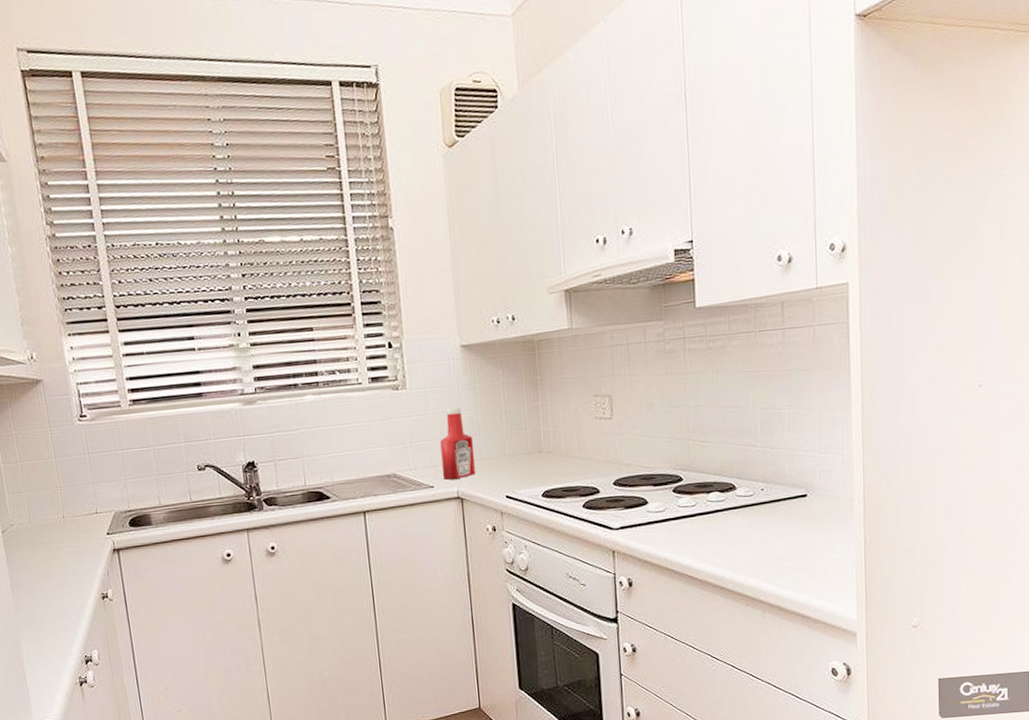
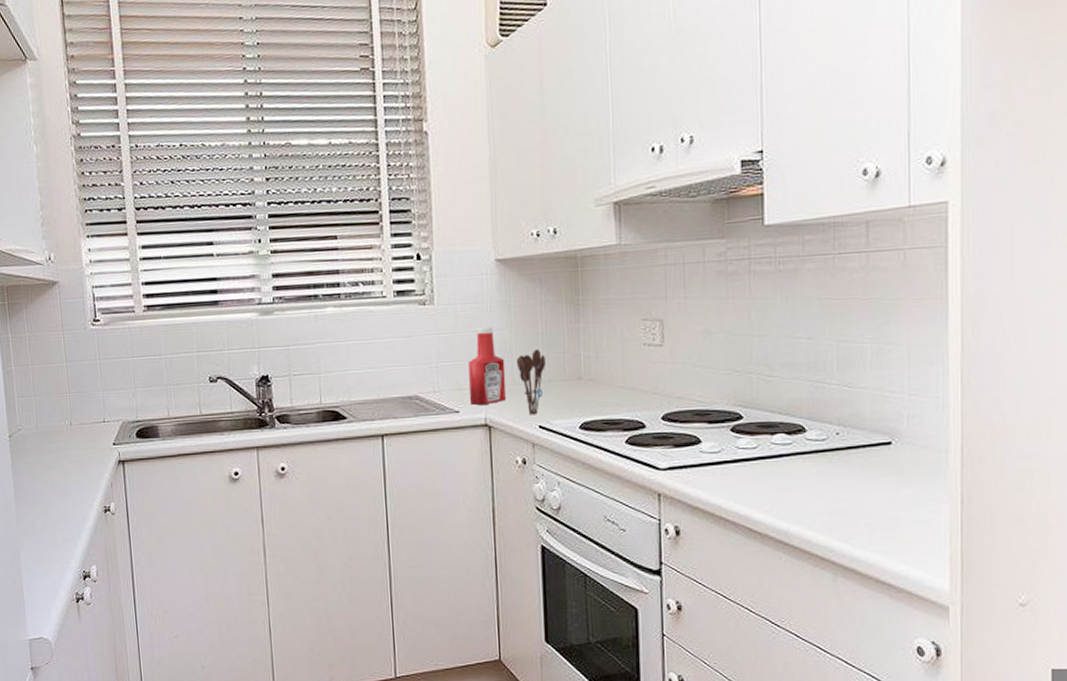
utensil holder: none [483,426,510,487] -> present [516,348,546,415]

